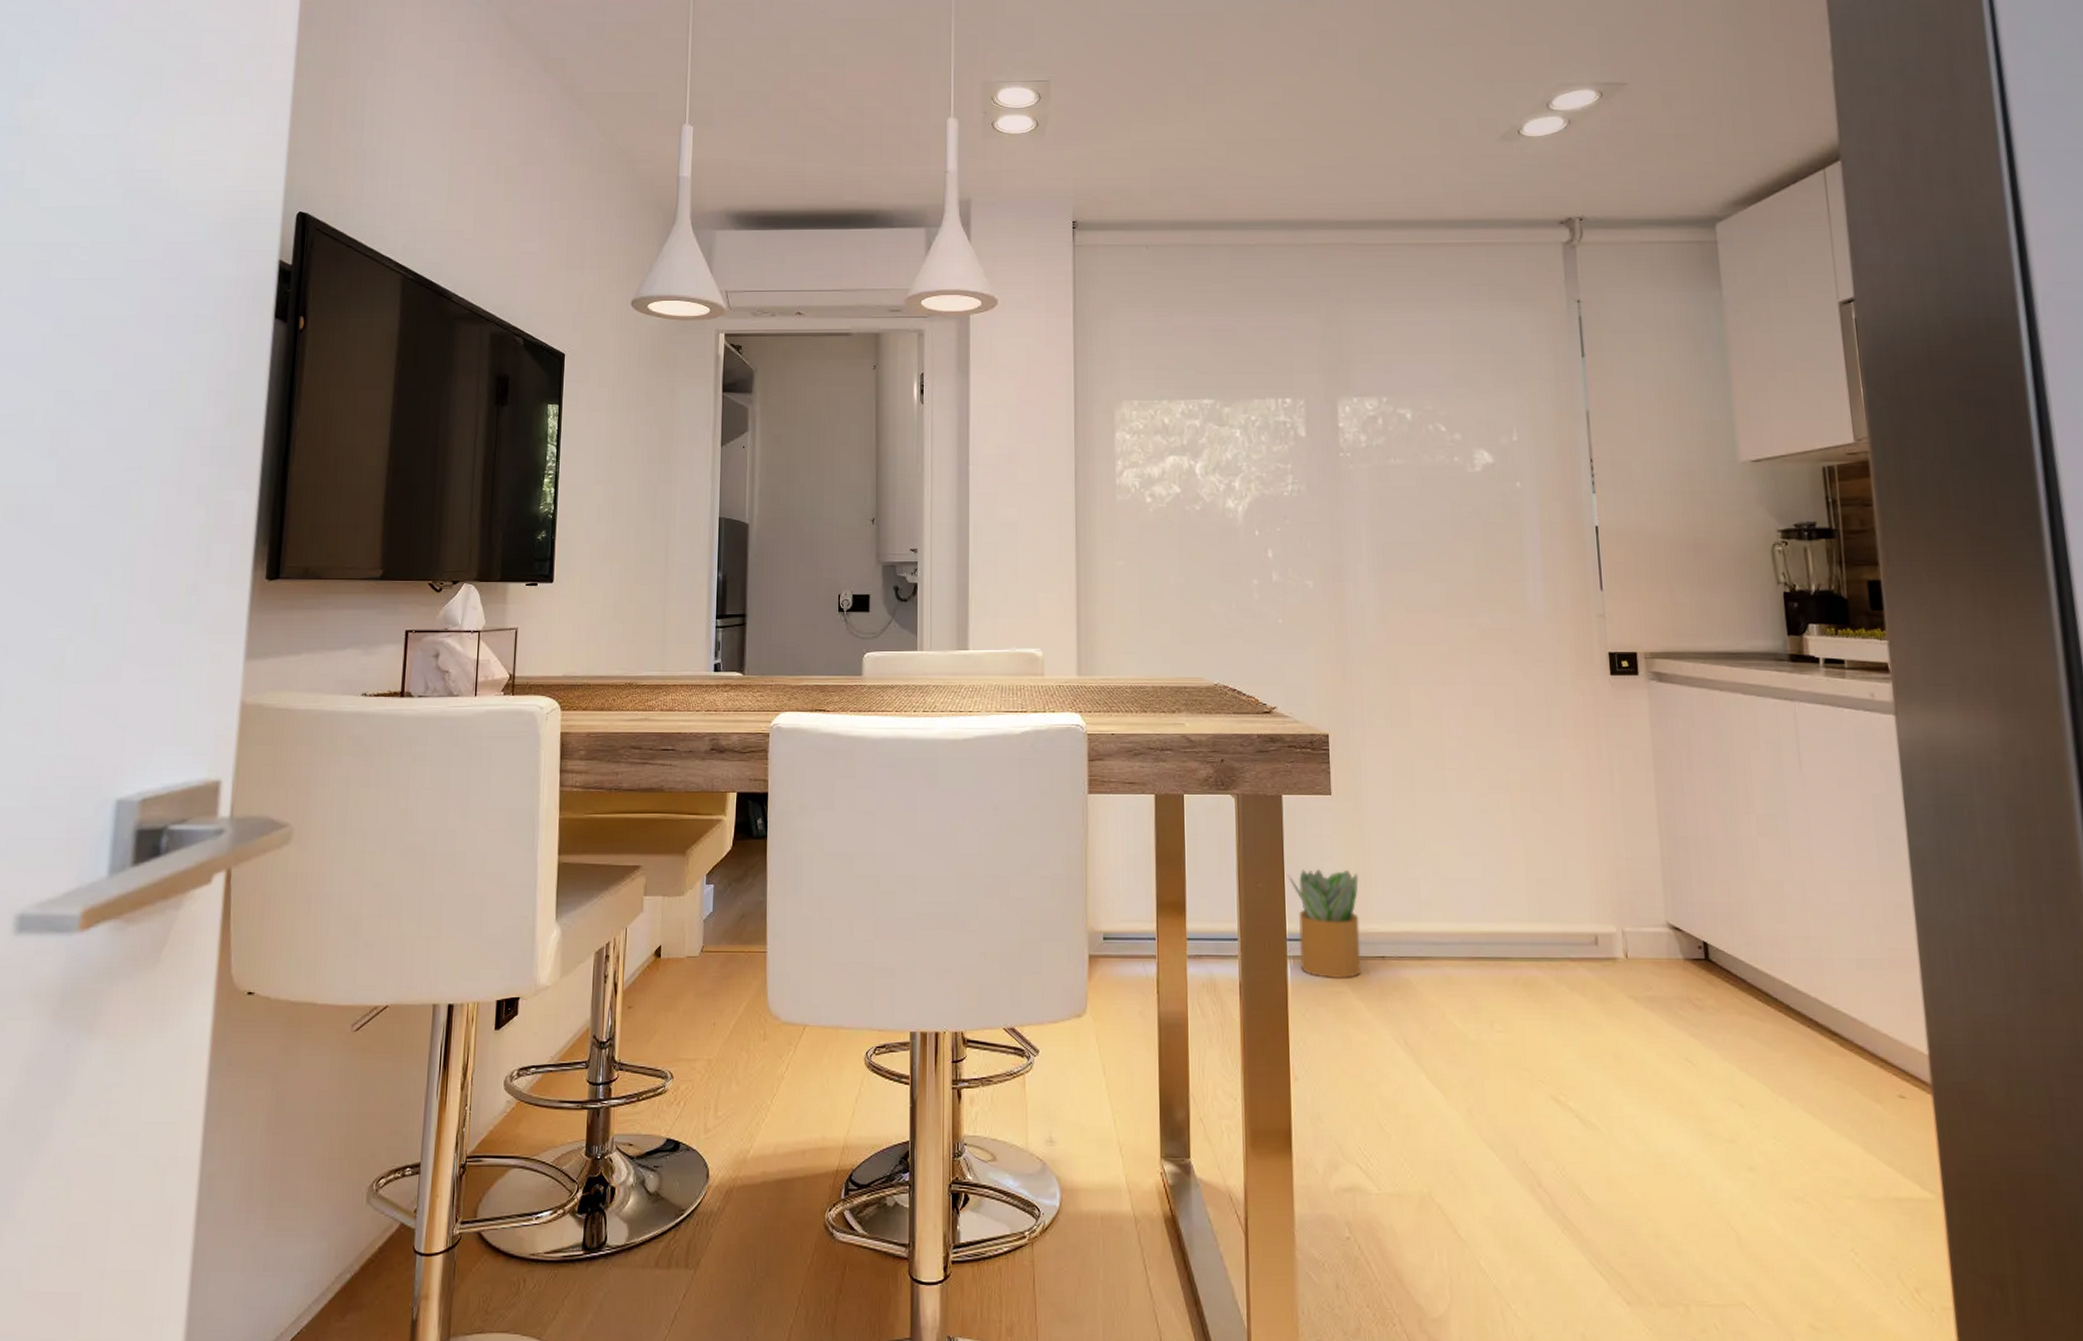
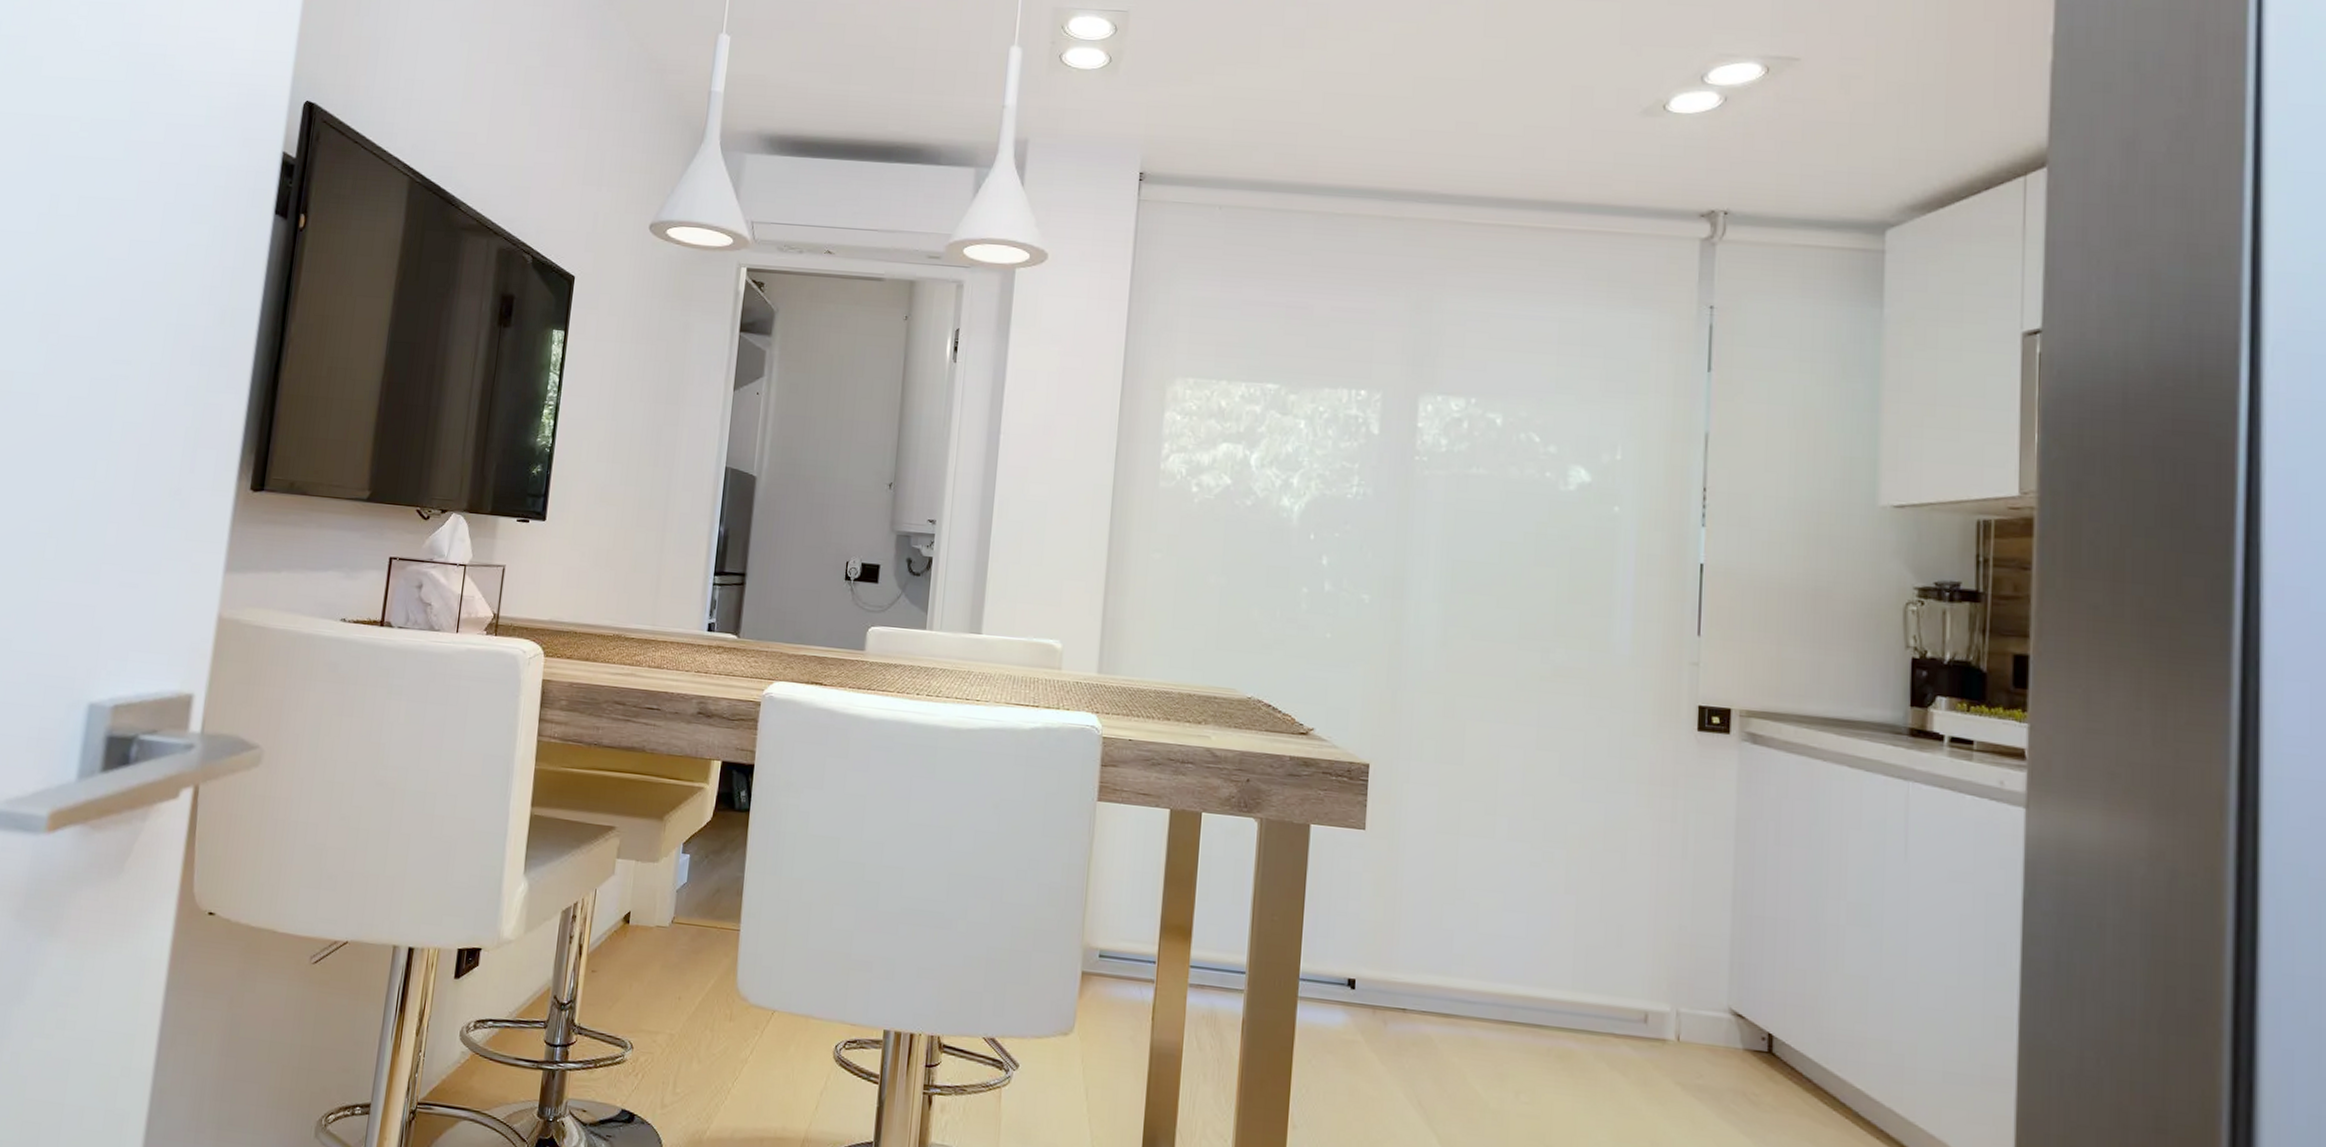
potted plant: present [1287,869,1361,979] -> none [1307,906,1386,1028]

